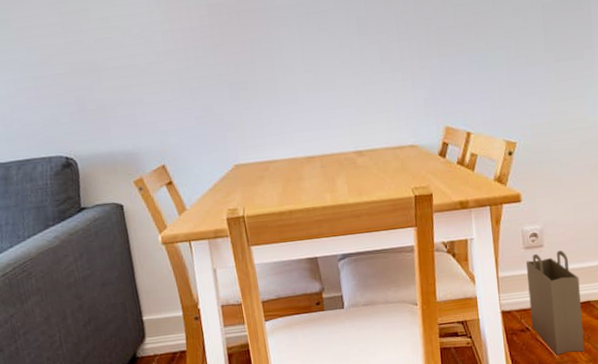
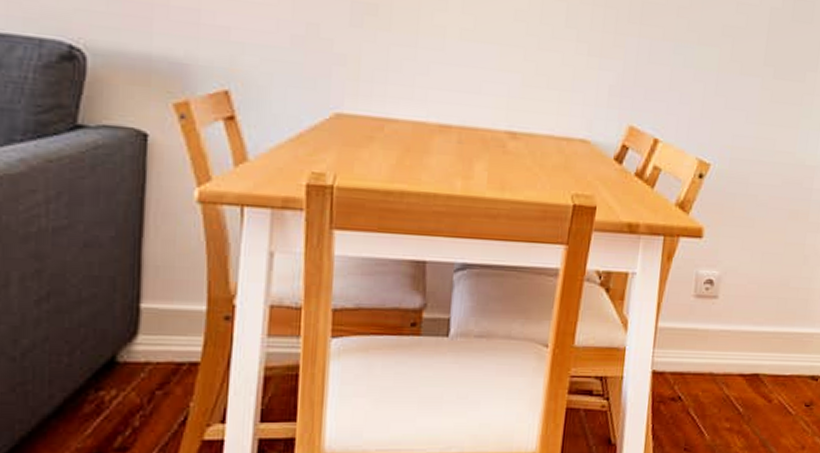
shopping bag: present [526,250,585,355] -> none [685,306,752,436]

